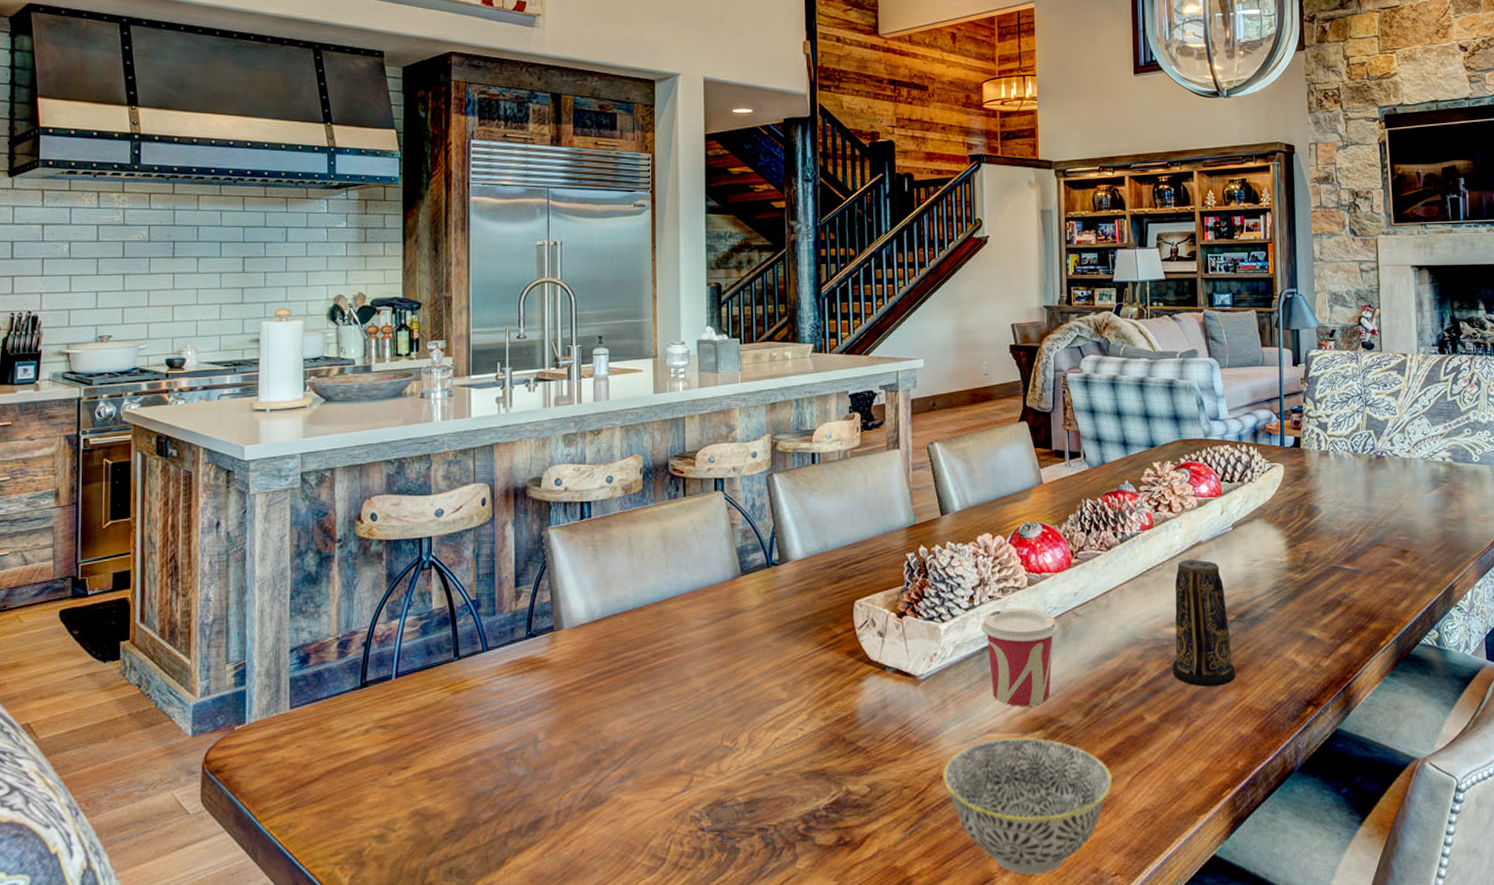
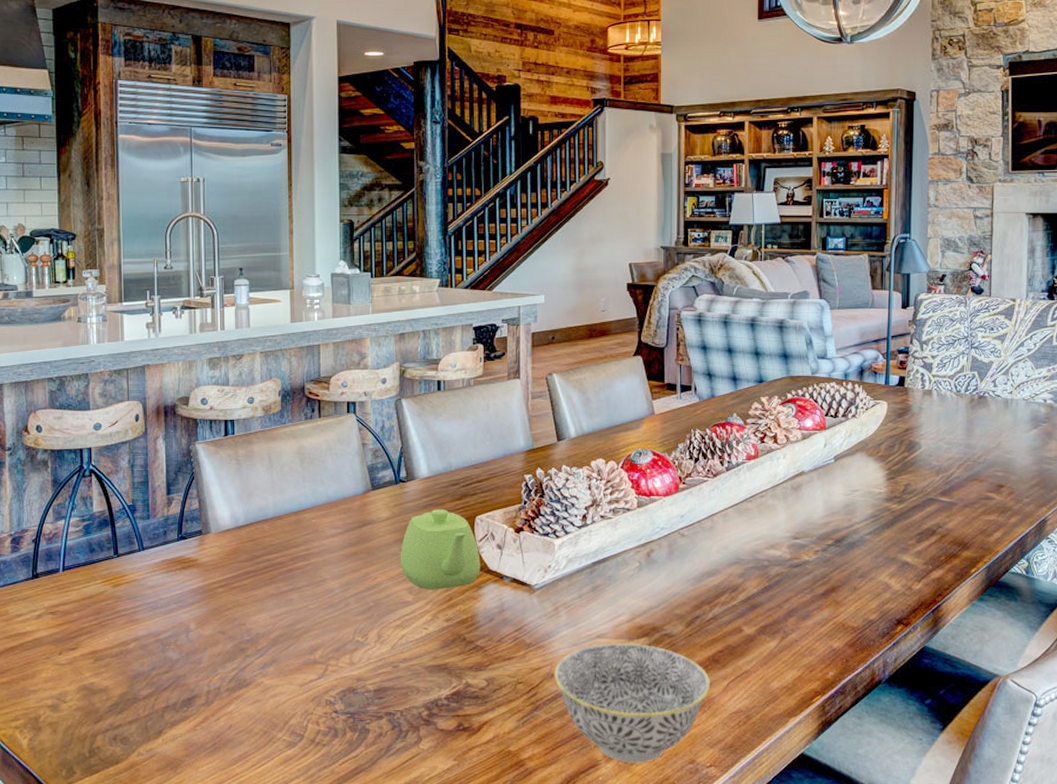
teapot: none [772,594,861,685] -> present [400,509,480,590]
cup: present [980,608,1059,706] -> none [592,528,666,615]
candle: present [1172,560,1235,687] -> none [771,488,830,604]

